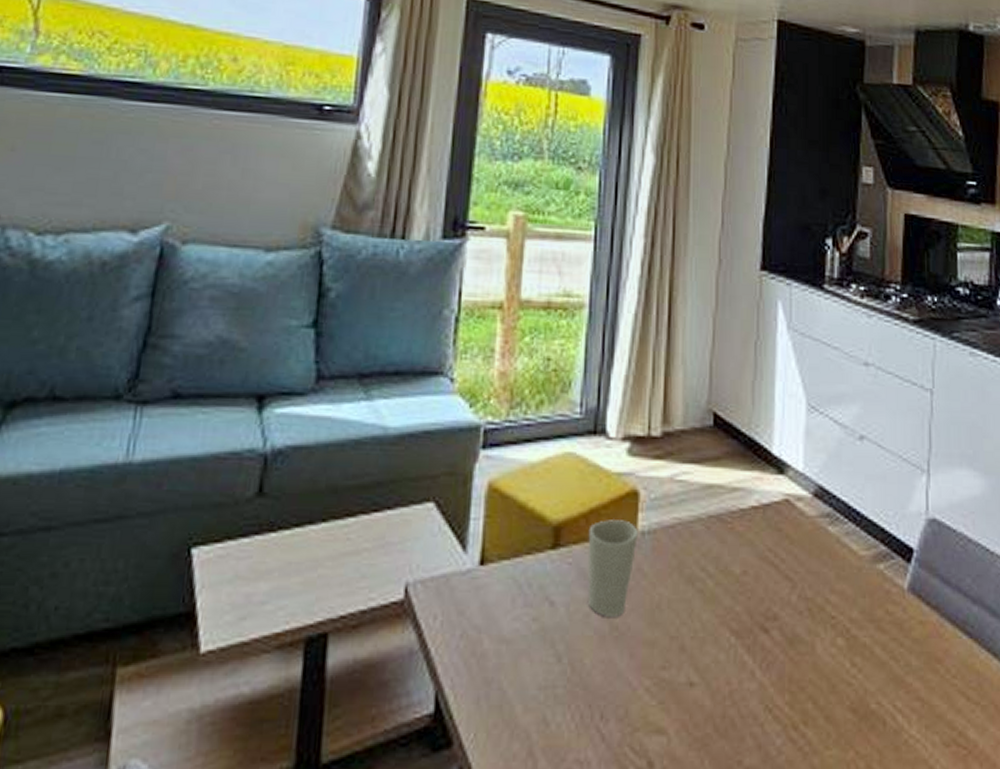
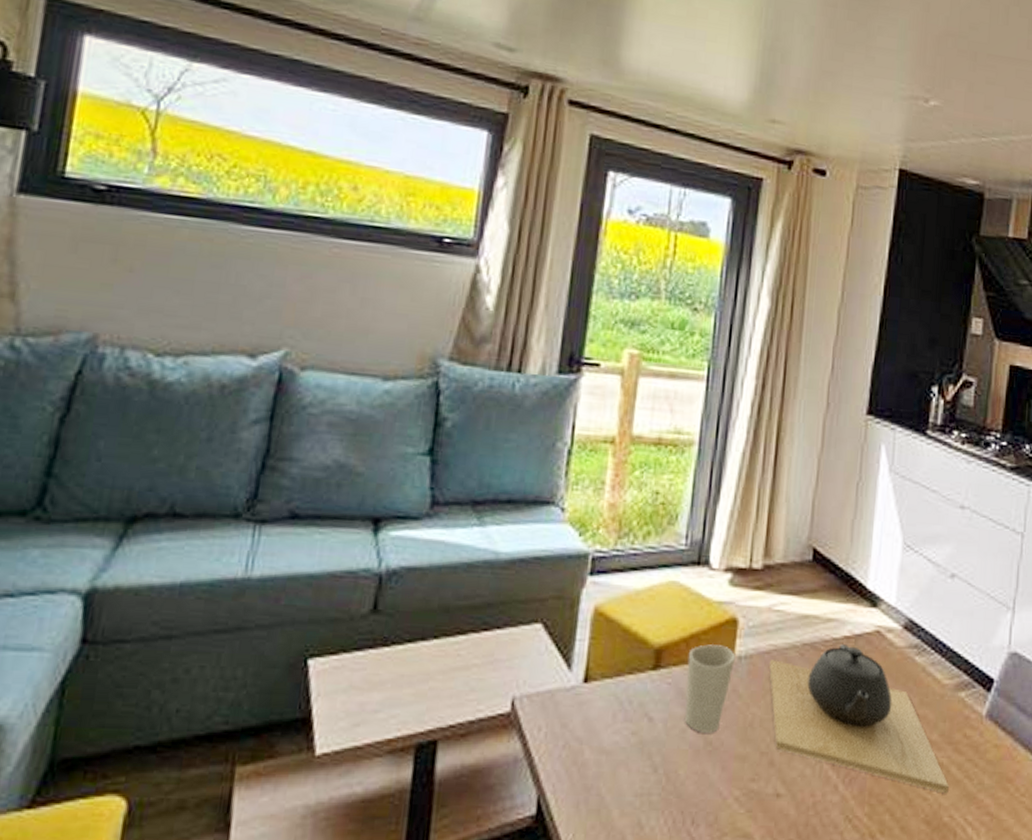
teapot: none [675,515,874,678] -> present [769,644,949,794]

